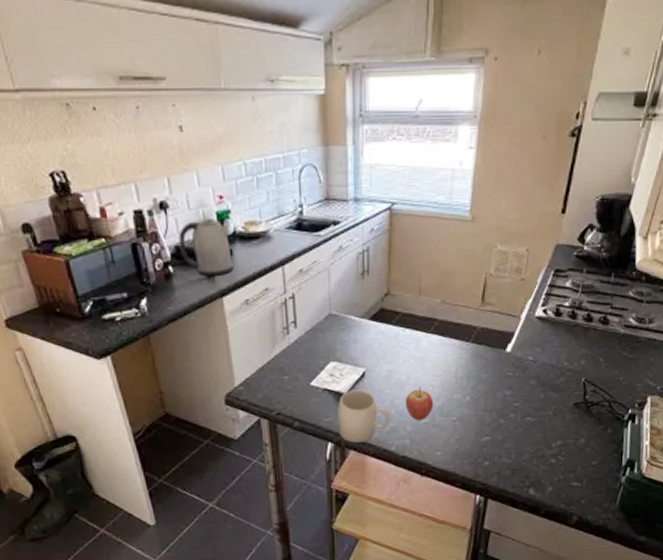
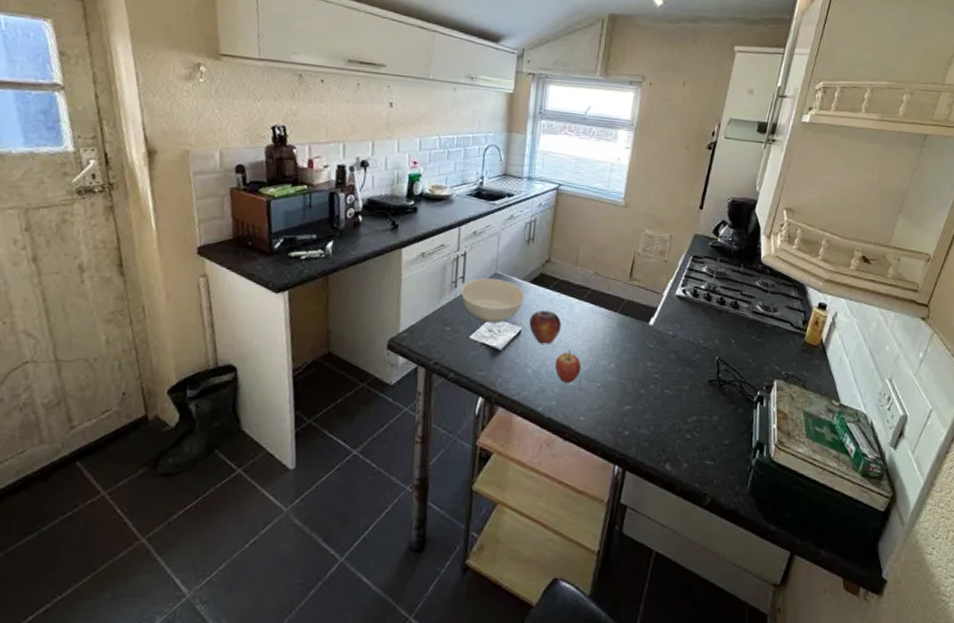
kettle: present [178,217,233,278] -> none [371,178,417,230]
bowl: none [294,319,367,368] -> present [461,277,526,323]
mug: present [337,389,391,443] -> none [490,346,541,400]
fruit: none [373,348,409,384] -> present [529,311,562,344]

